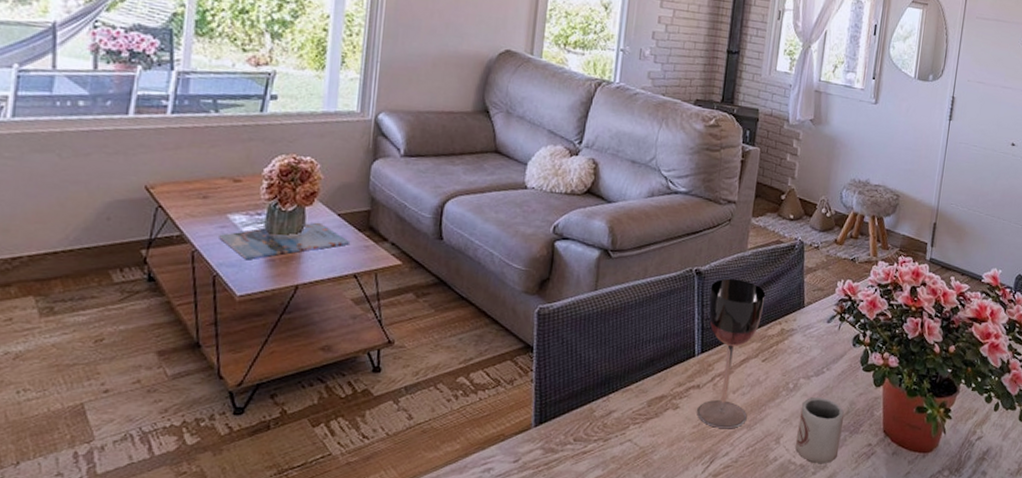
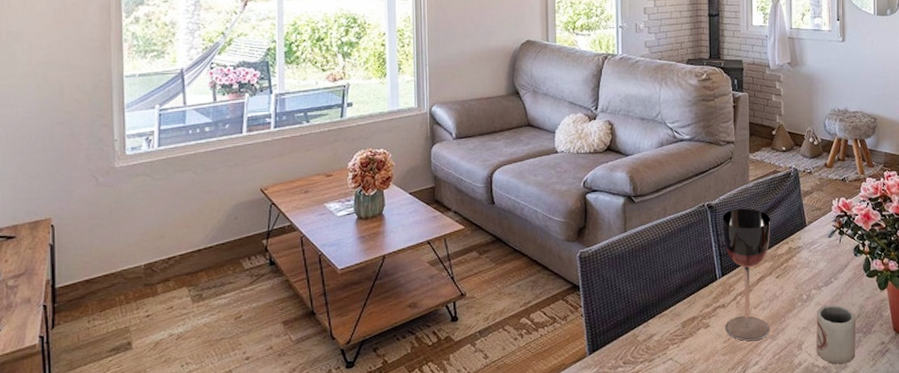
magazine: present [219,222,351,260] -> none [320,201,422,239]

